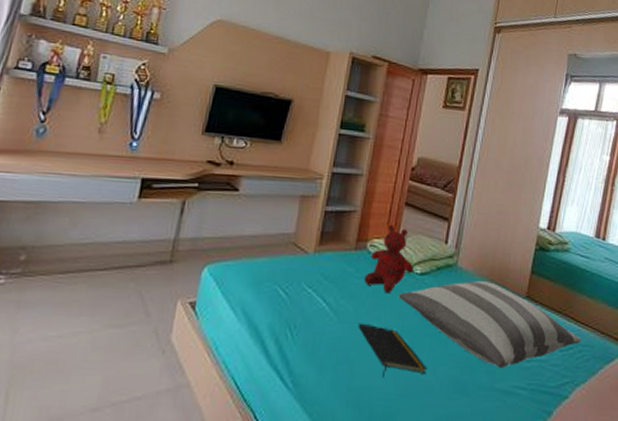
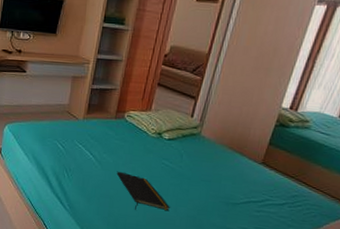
teddy bear: present [364,224,413,292] -> none [122,100,163,151]
pillow: present [398,281,581,369] -> none [149,147,311,215]

